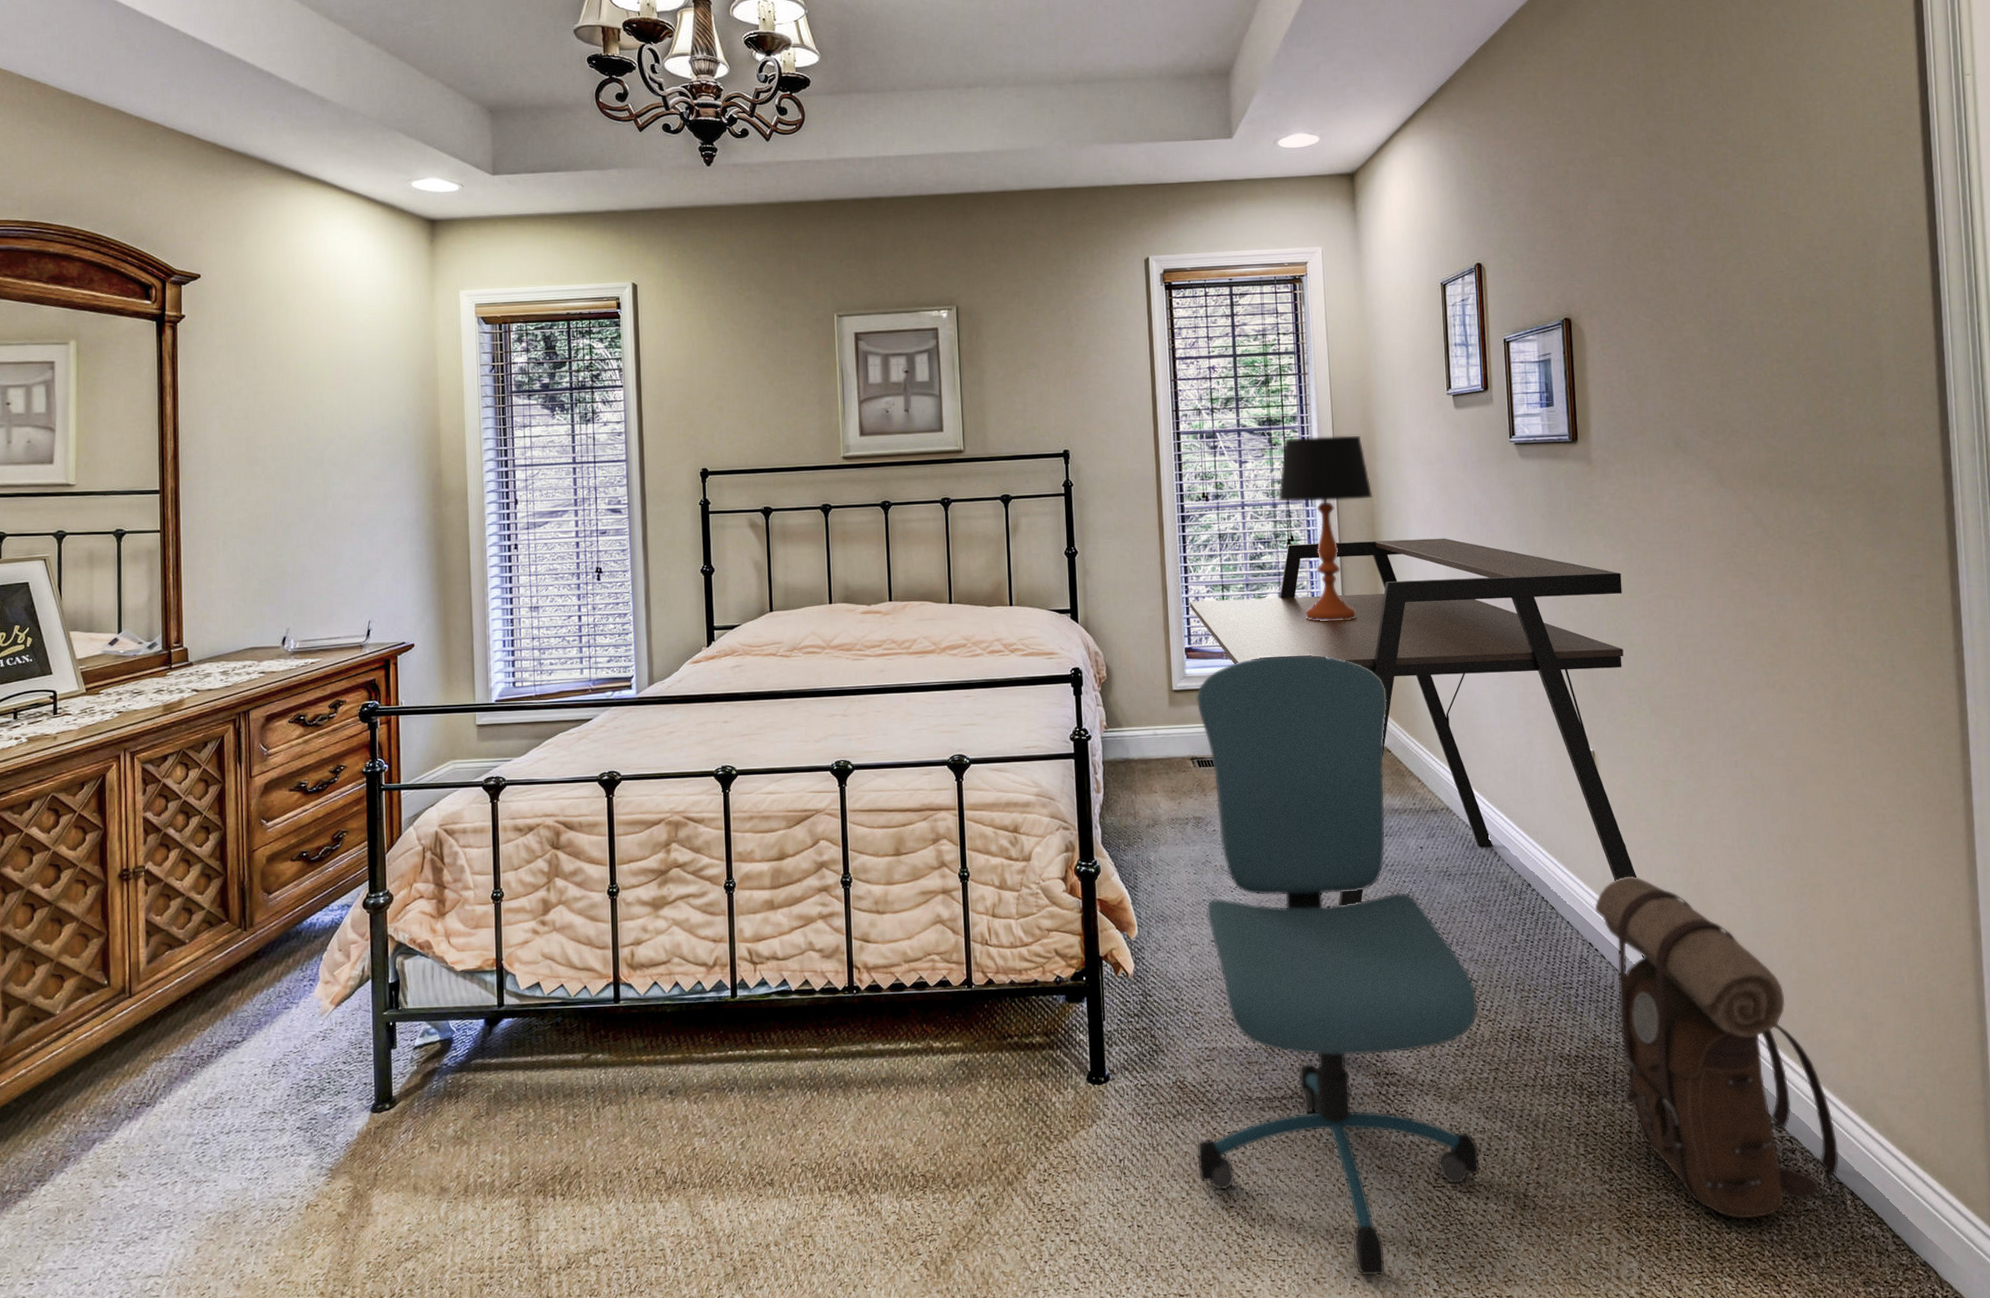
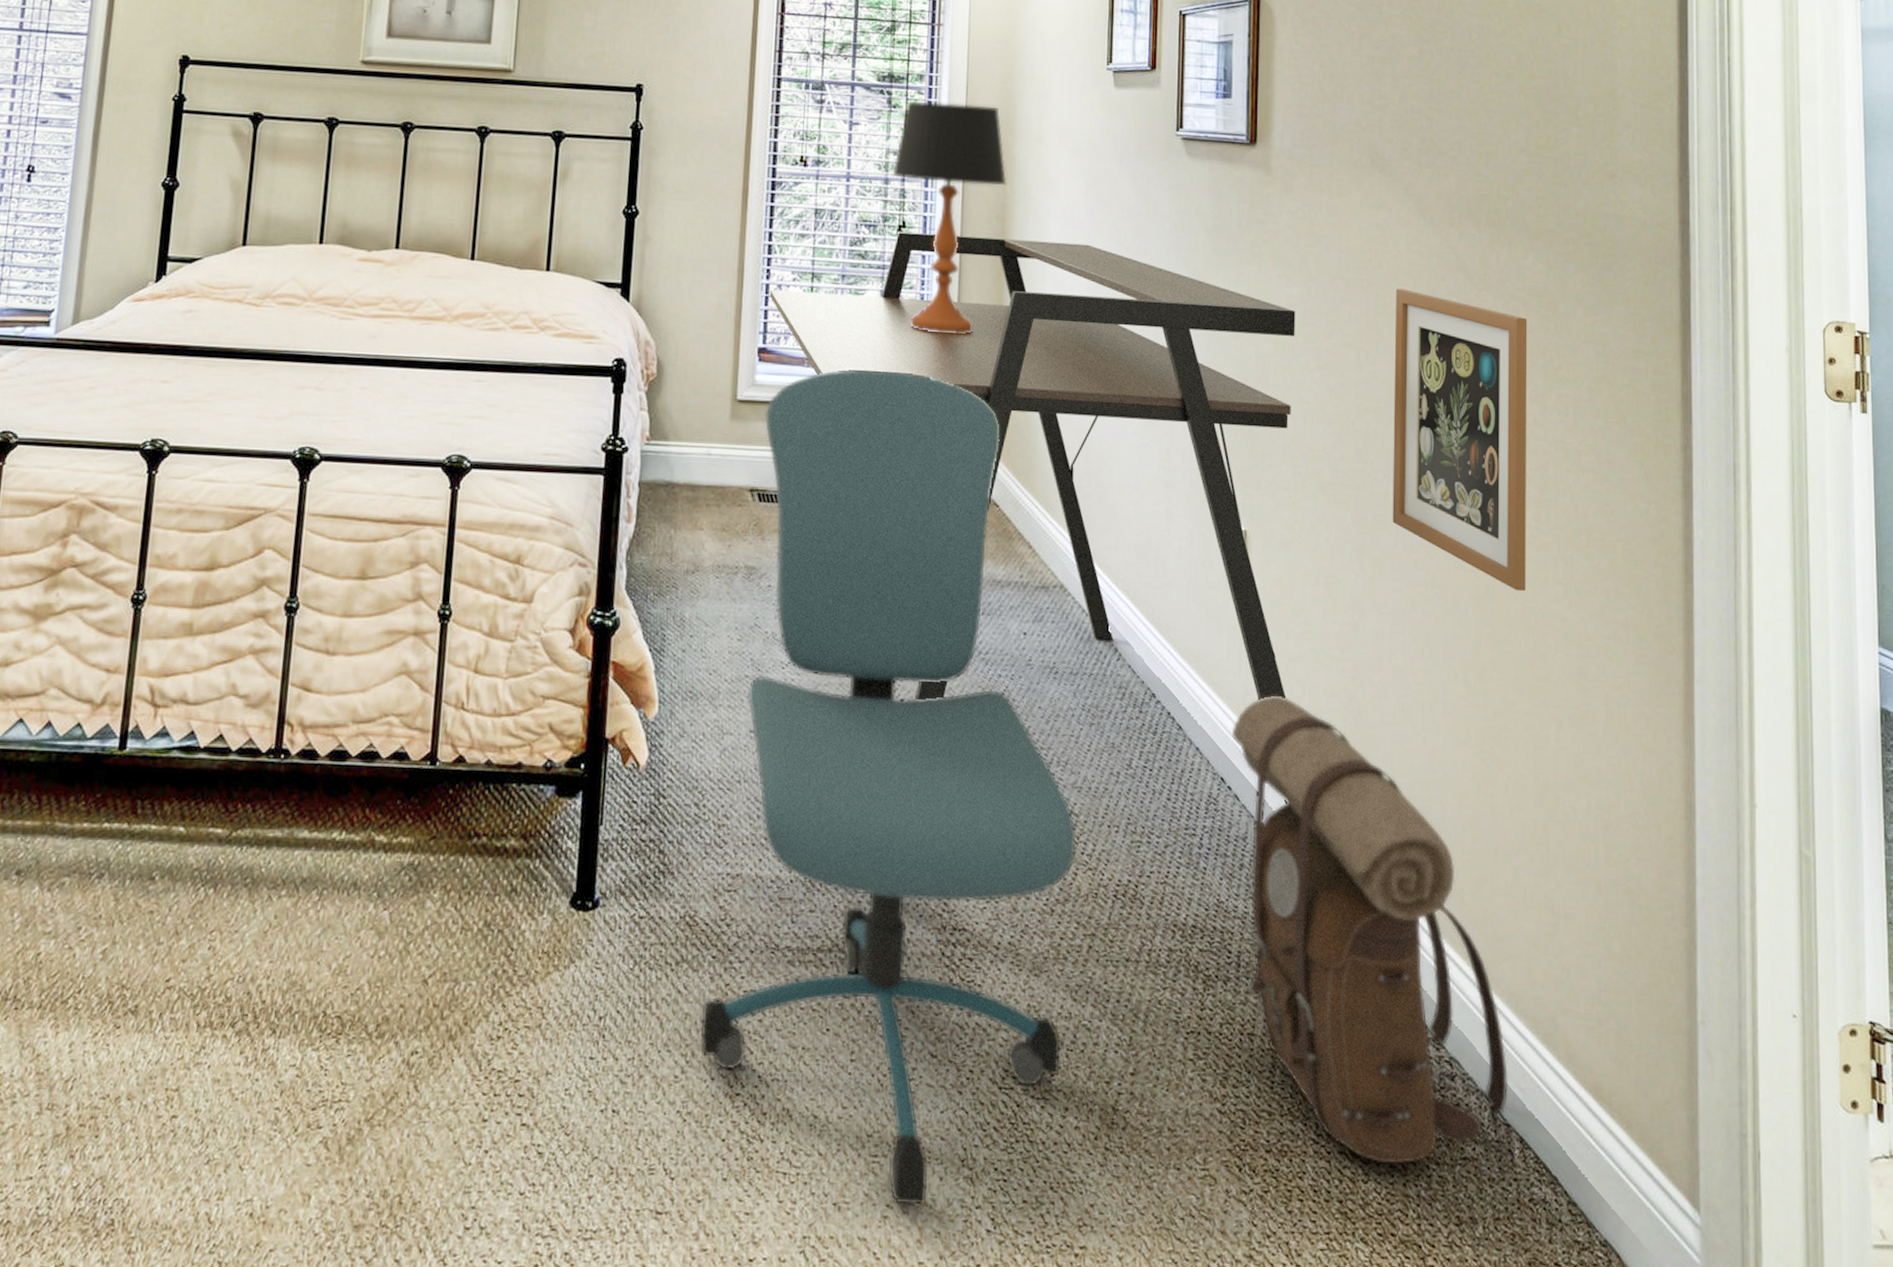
picture frame: none [1703,546,1829,777] -> present [1392,289,1528,592]

